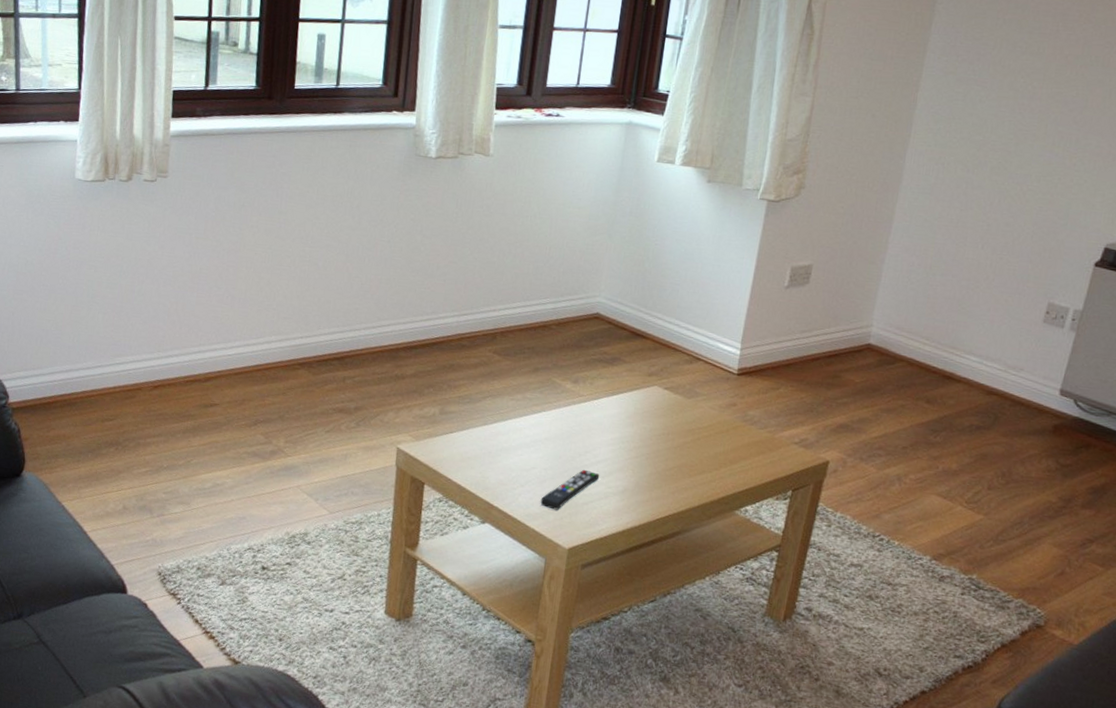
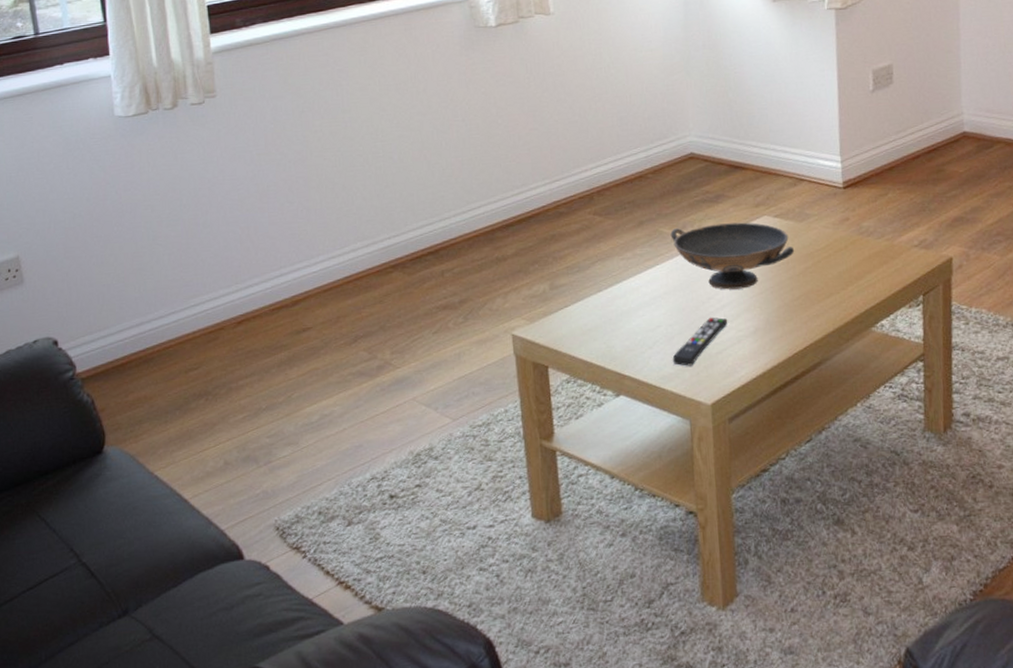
decorative bowl: none [561,381,678,450] -> present [670,222,795,290]

